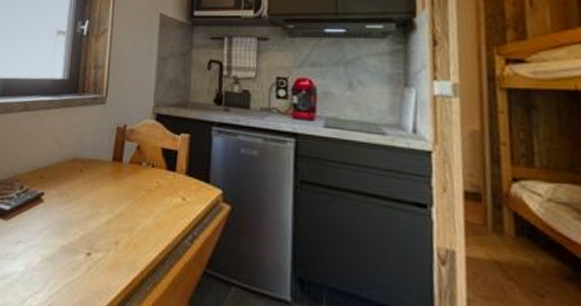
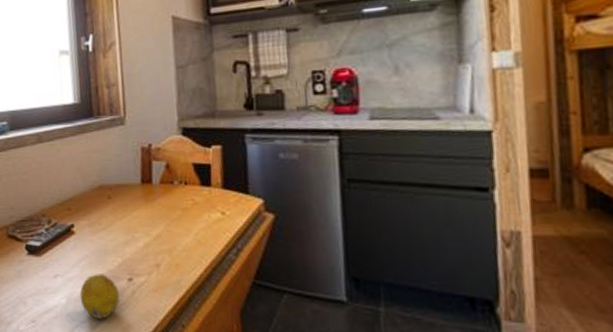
fruit: none [38,244,77,292] -> present [79,274,120,319]

